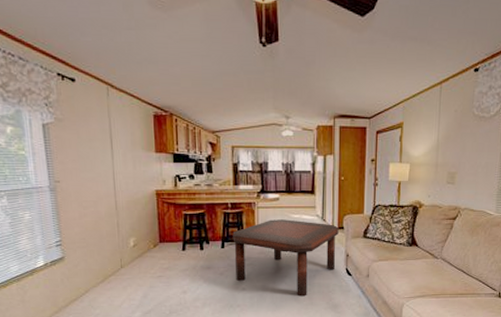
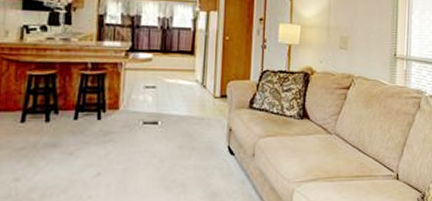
coffee table: present [233,219,339,297] -> none [89,84,221,183]

